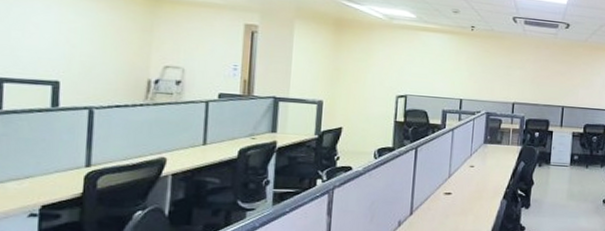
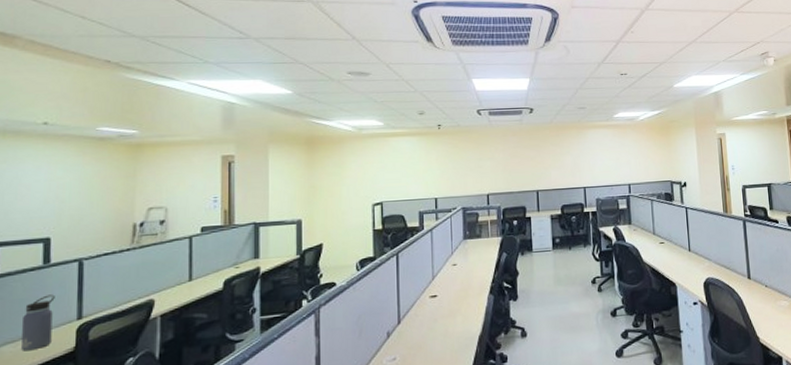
water bottle: none [26,138,63,191] -> present [21,294,55,352]

